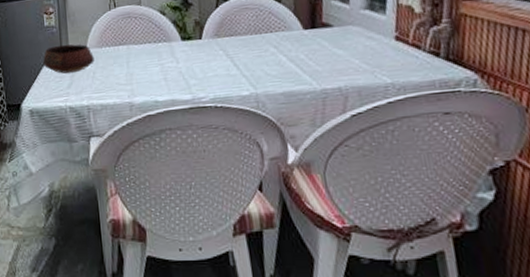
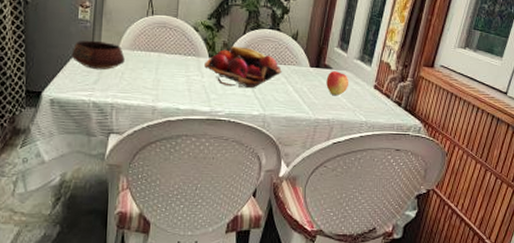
fruit basket: none [177,21,269,68] -> present [204,46,282,89]
apple: none [327,28,359,57] -> present [326,71,348,95]

